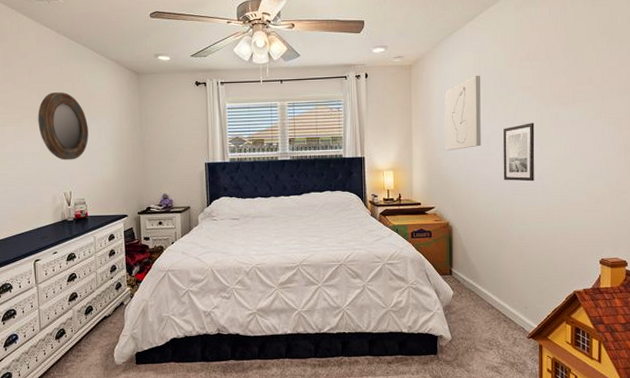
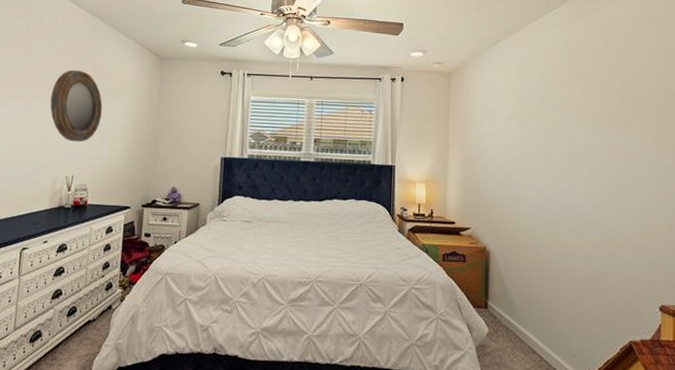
wall art: present [445,75,481,151] -> none [486,88,525,167]
wall art: present [503,123,535,182] -> none [548,143,584,209]

